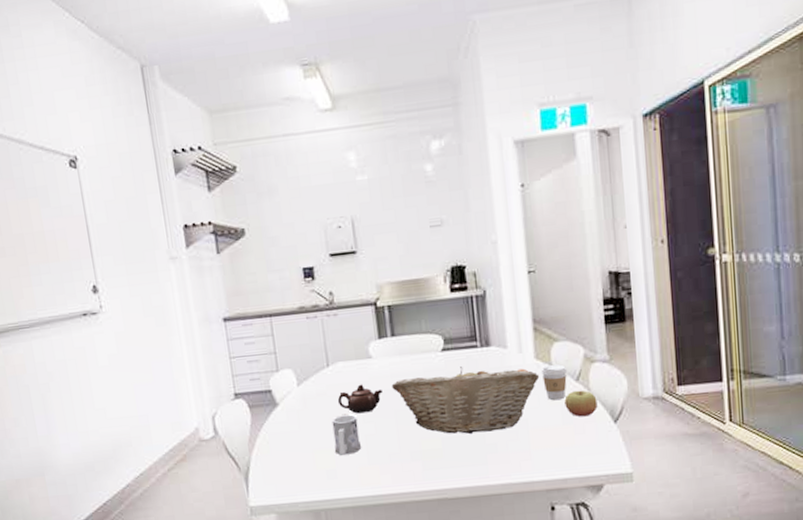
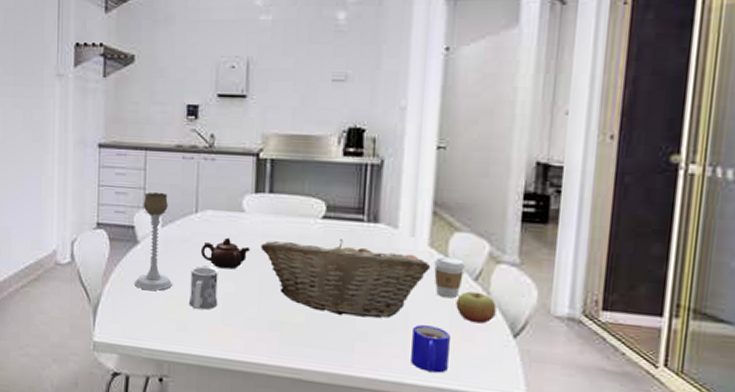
candle holder: none [276,353,316,448] -> present [134,191,172,291]
mug: none [533,426,567,467] -> present [411,325,450,373]

